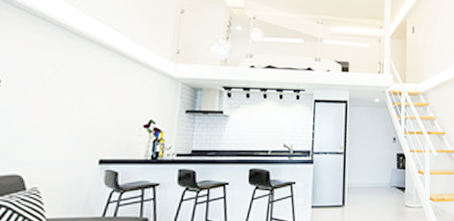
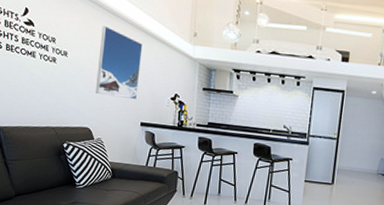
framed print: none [36,46,110,132] -> present [95,25,143,100]

